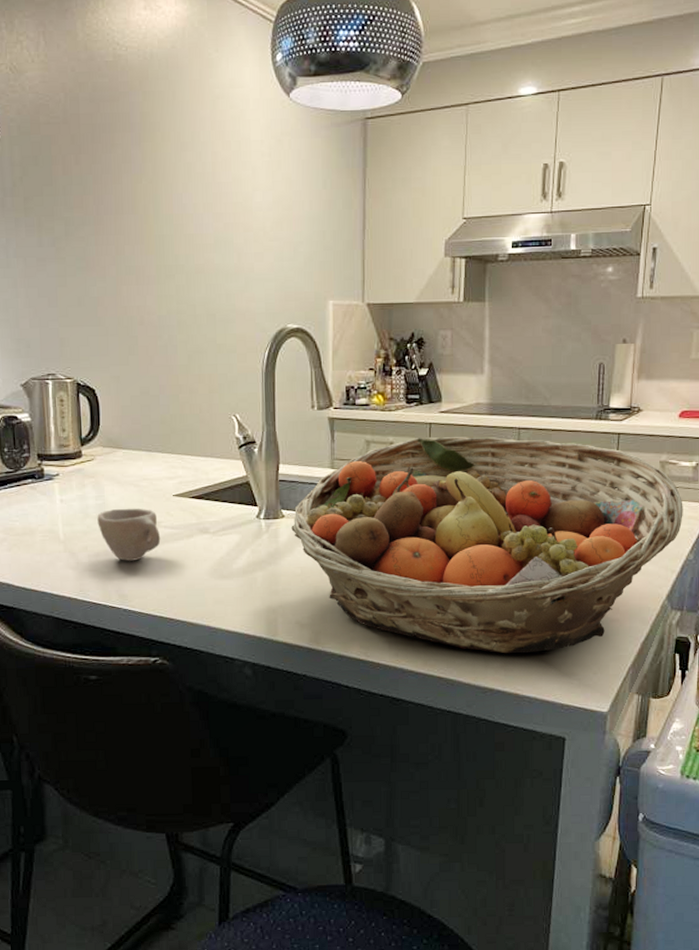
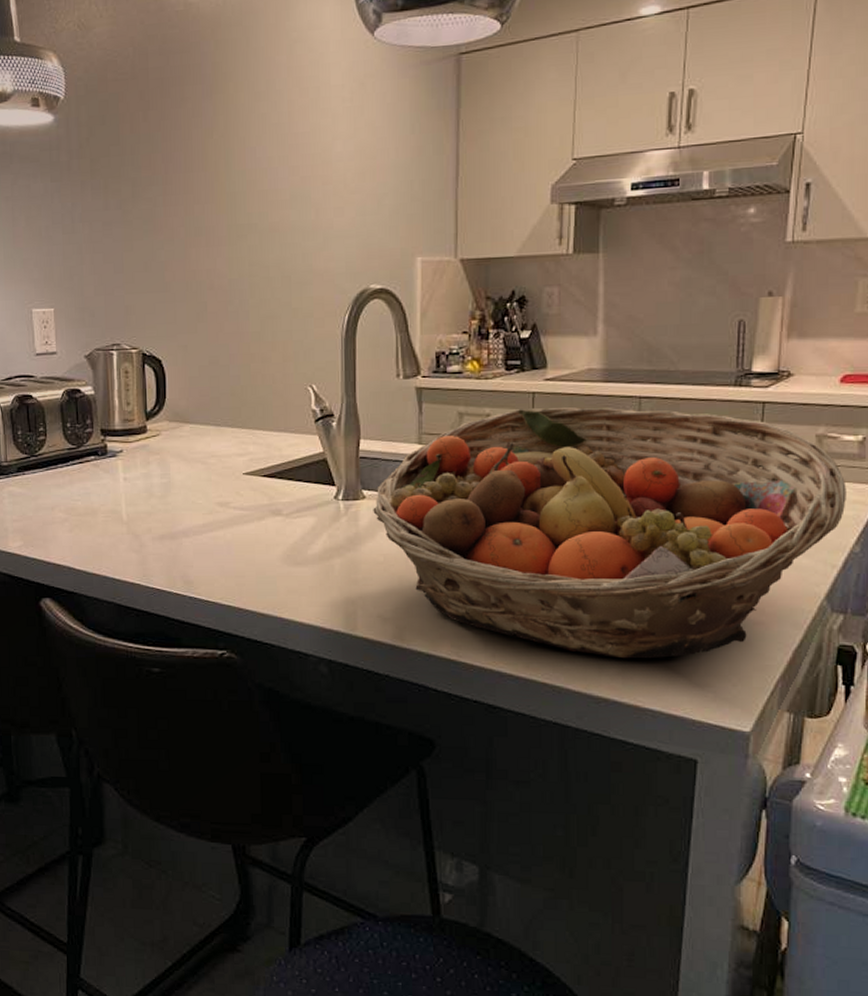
cup: present [97,508,161,561] -> none [162,487,230,545]

